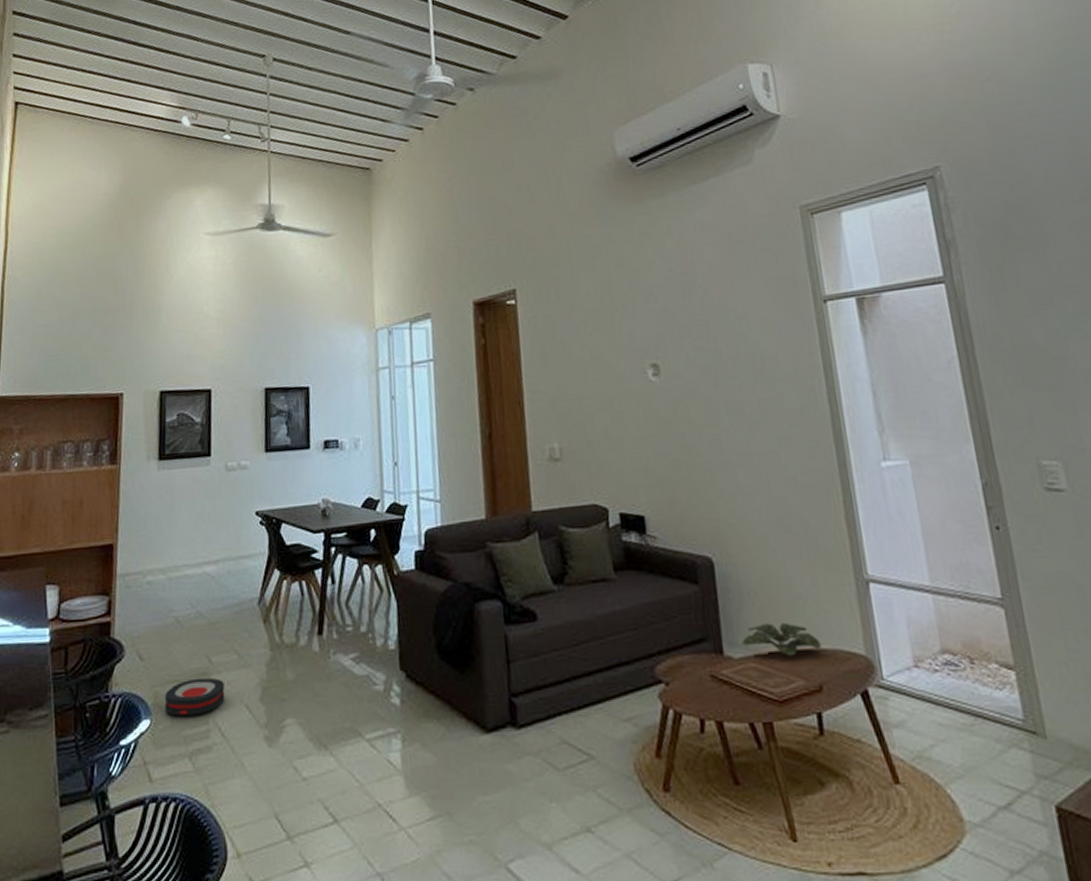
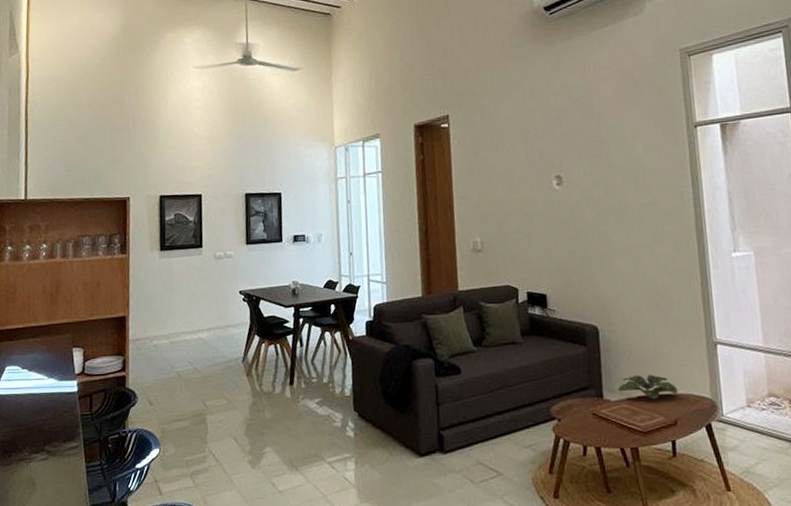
robot vacuum: present [164,677,225,716] -> none [170,417,218,446]

